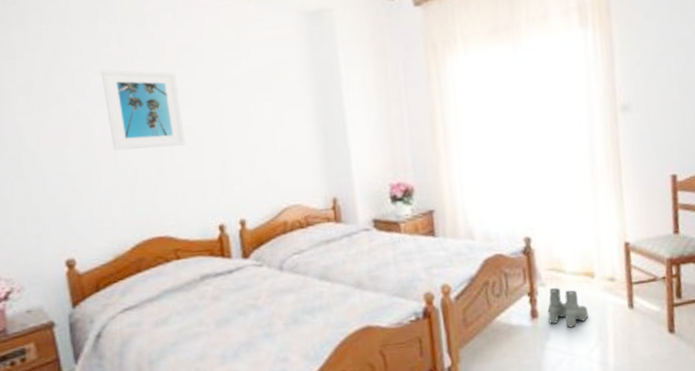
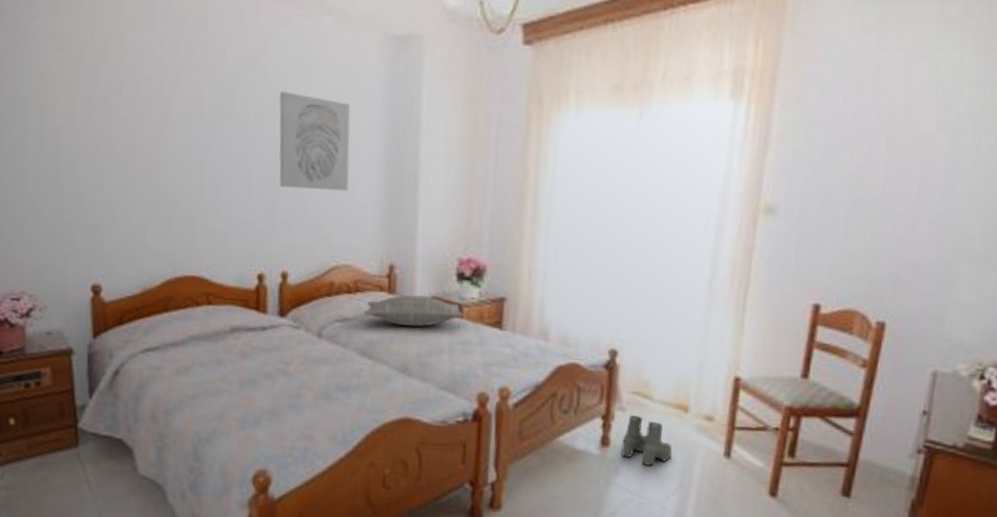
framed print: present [101,70,185,151] -> none [152,76,234,176]
wall art: none [218,68,289,148] -> present [279,91,350,192]
pillow: none [316,219,404,248] -> present [363,295,466,327]

